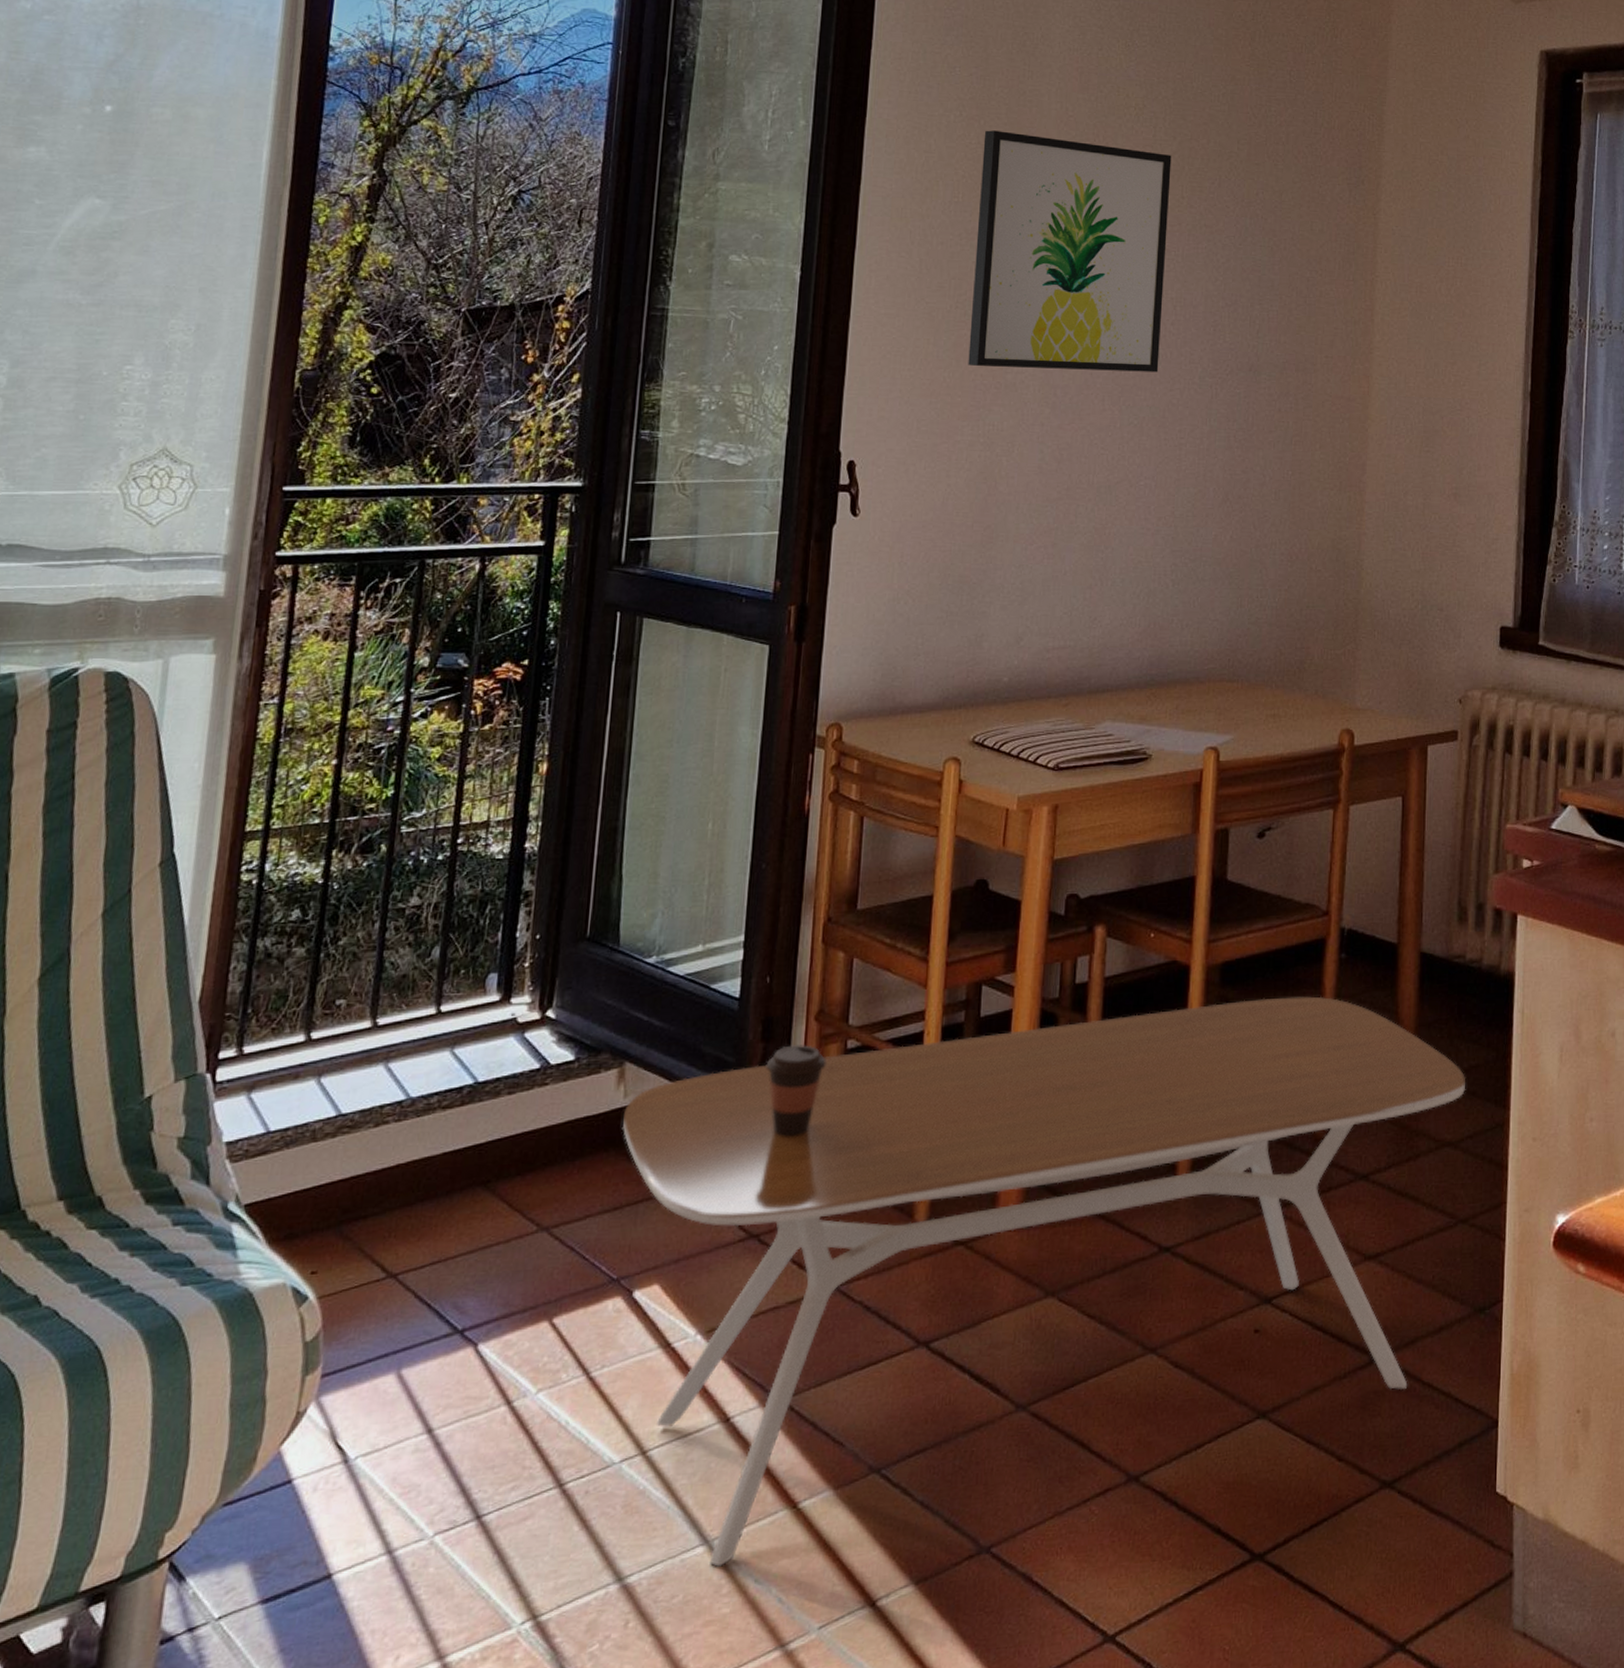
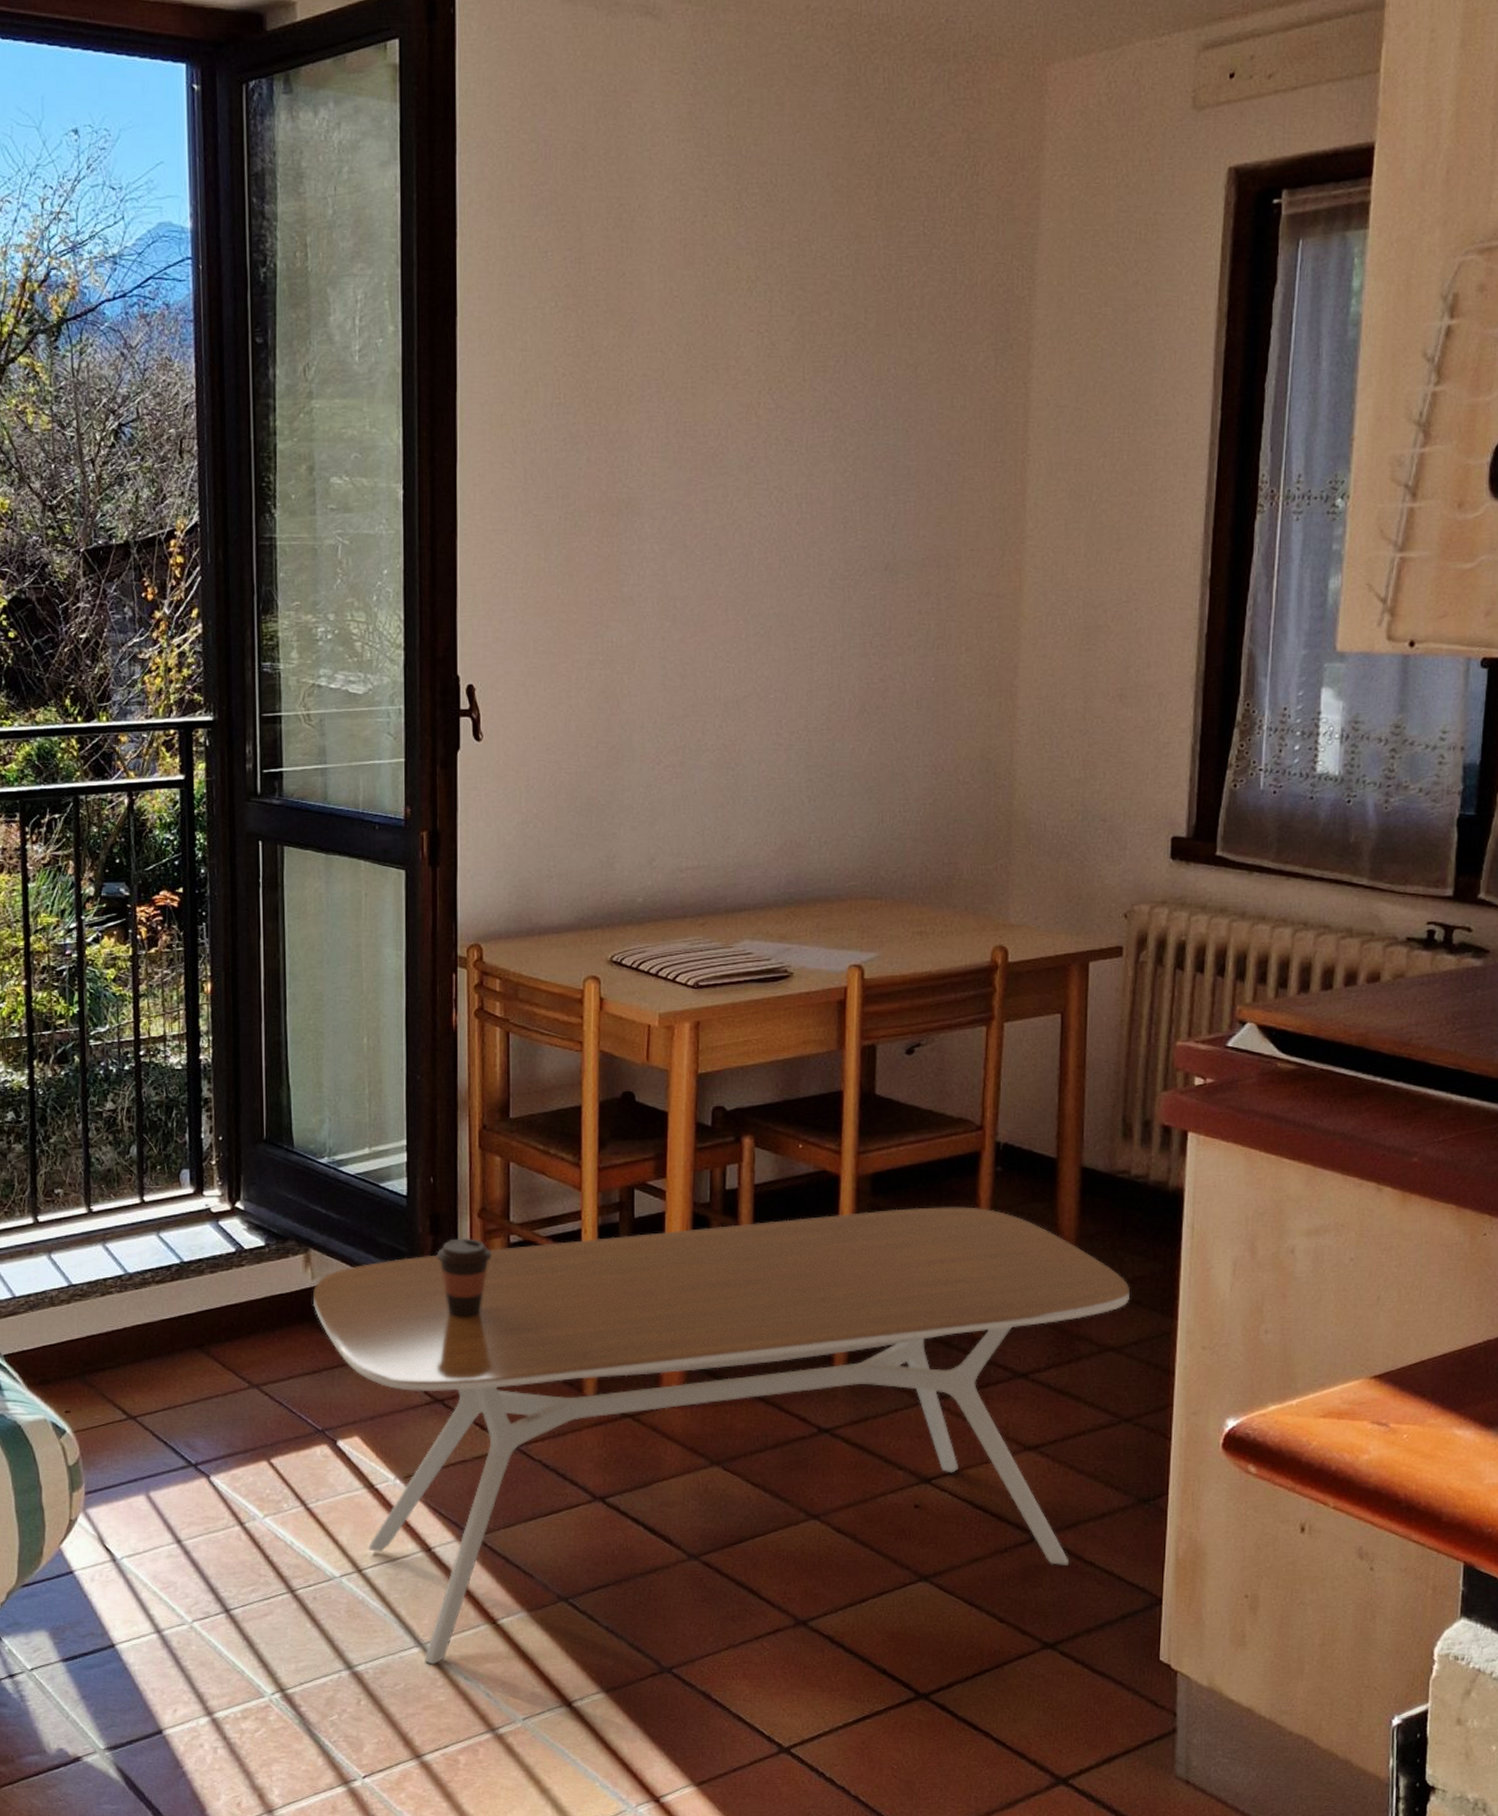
wall art: present [968,130,1172,373] -> none [581,320,790,580]

